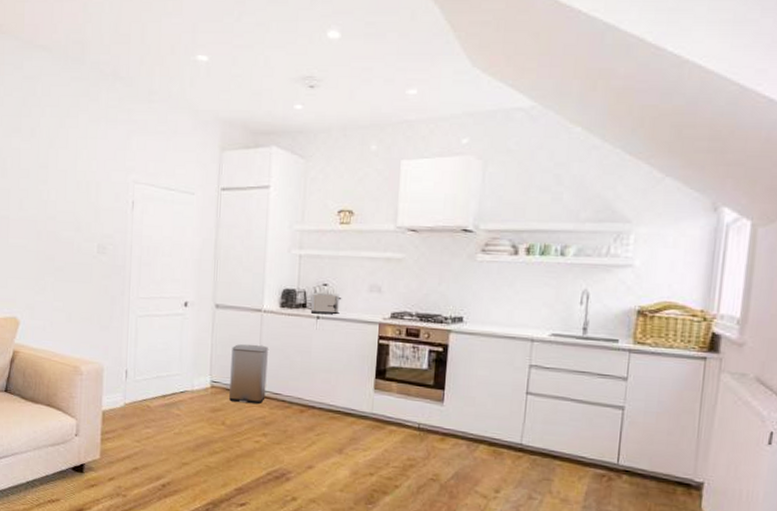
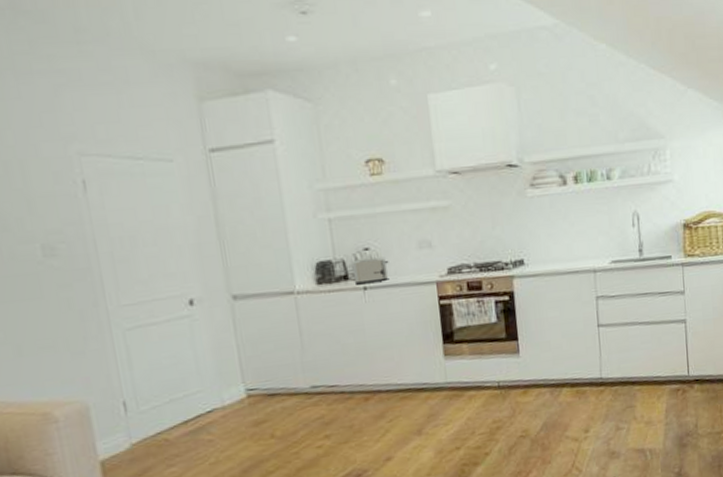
pedal bin: present [229,344,268,405] -> none [265,334,320,408]

